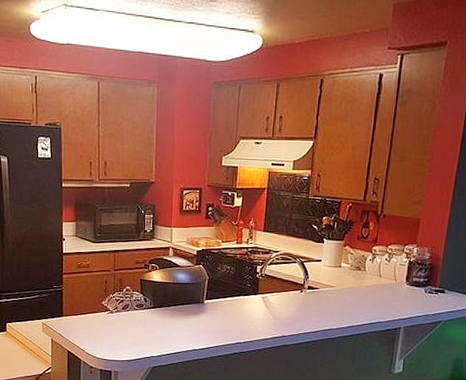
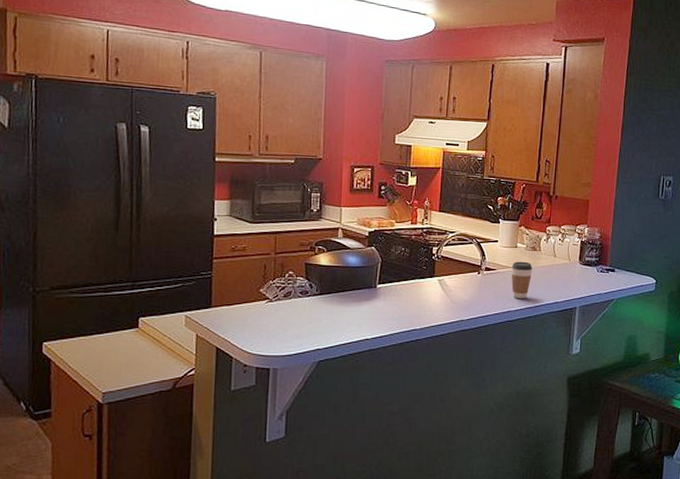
coffee cup: none [334,280,357,317] -> present [511,261,533,298]

